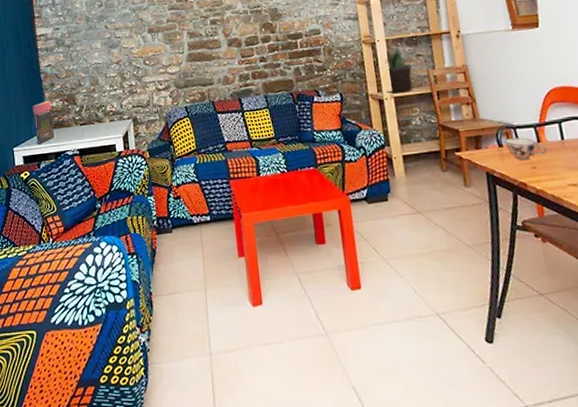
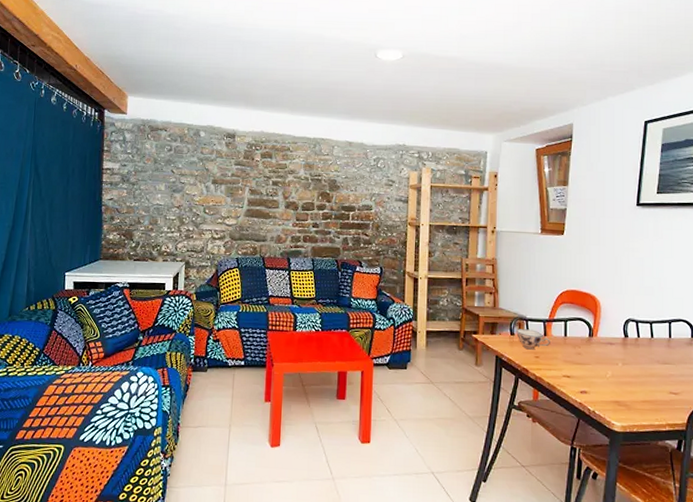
book: present [33,100,55,146] -> none [89,232,108,274]
planter: present [385,45,413,95] -> none [421,232,448,276]

